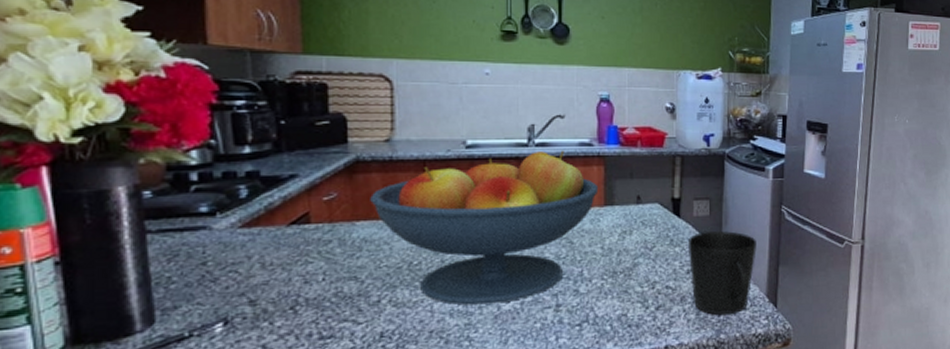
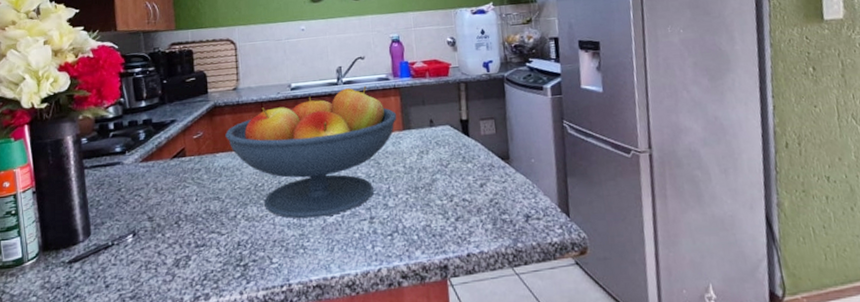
cup: present [688,231,757,315] -> none [479,147,544,225]

